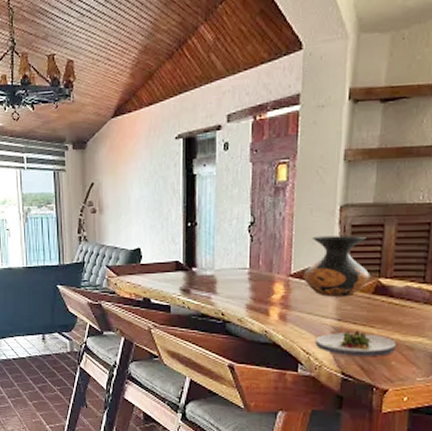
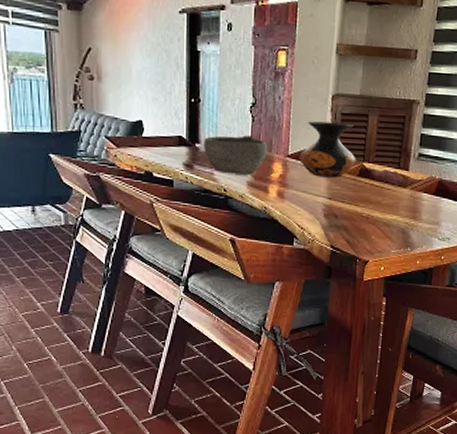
bowl: none [201,256,267,297] -> present [204,135,267,175]
salad plate: present [316,330,396,357] -> none [310,208,376,232]

